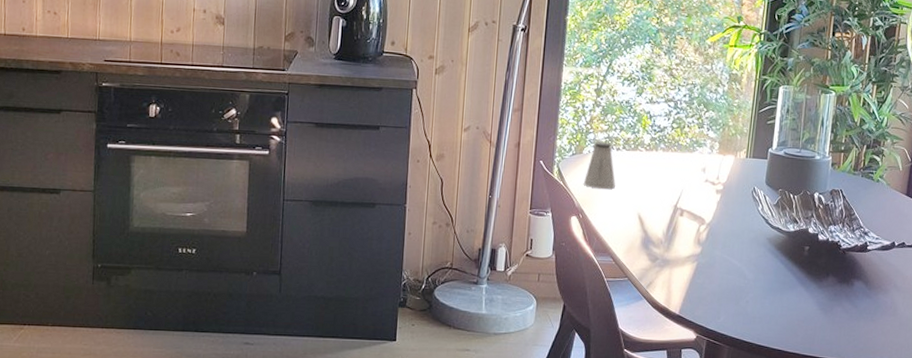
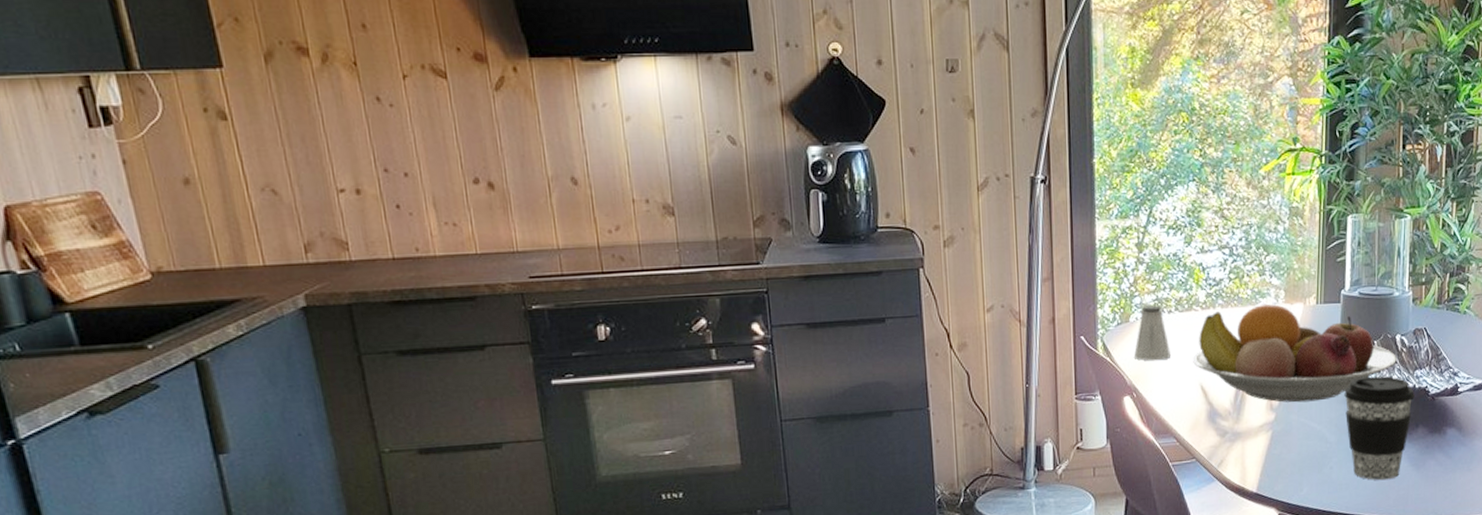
fruit bowl: none [634,153,814,242] -> present [1193,304,1396,403]
coffee cup: none [764,225,827,320] -> present [1344,376,1414,481]

